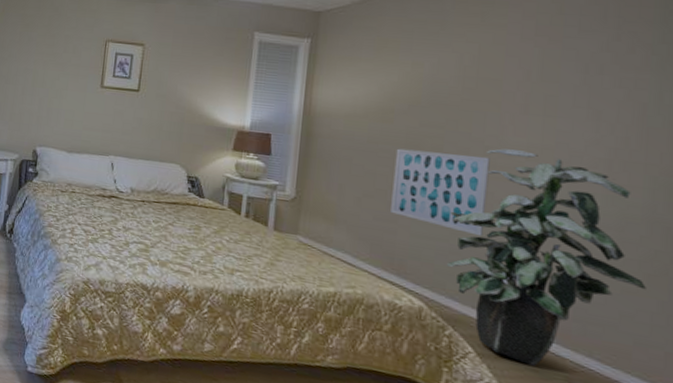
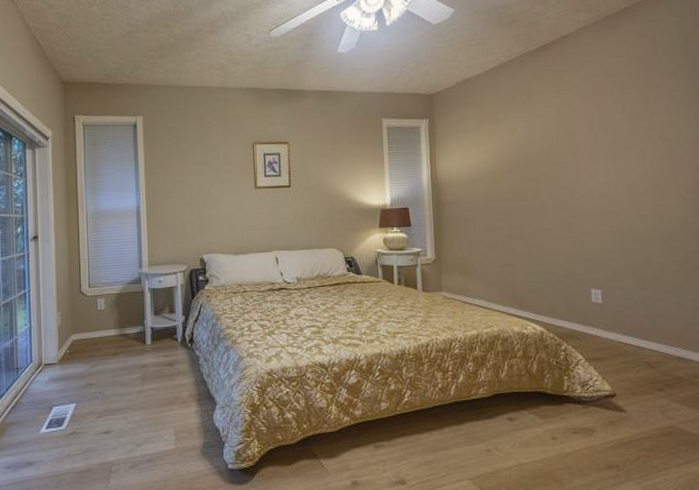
wall art: present [391,148,490,237] -> none [507,199,577,265]
indoor plant: present [446,148,646,366] -> none [552,190,688,359]

